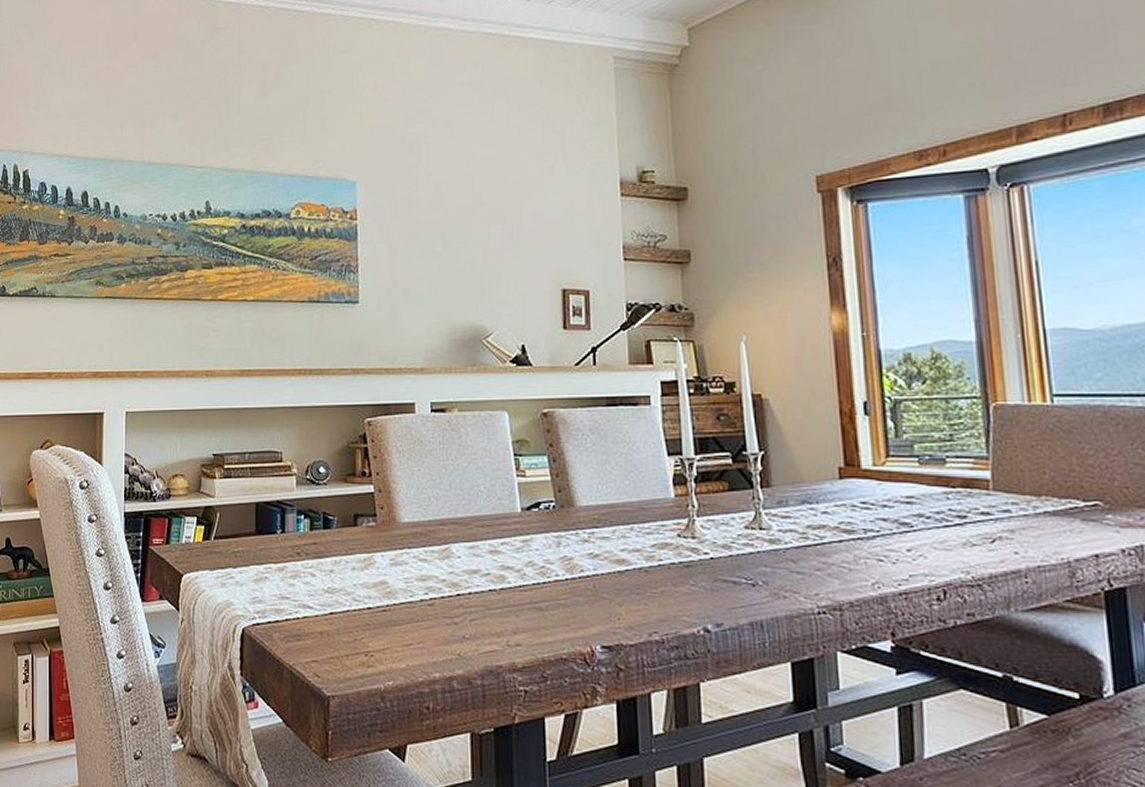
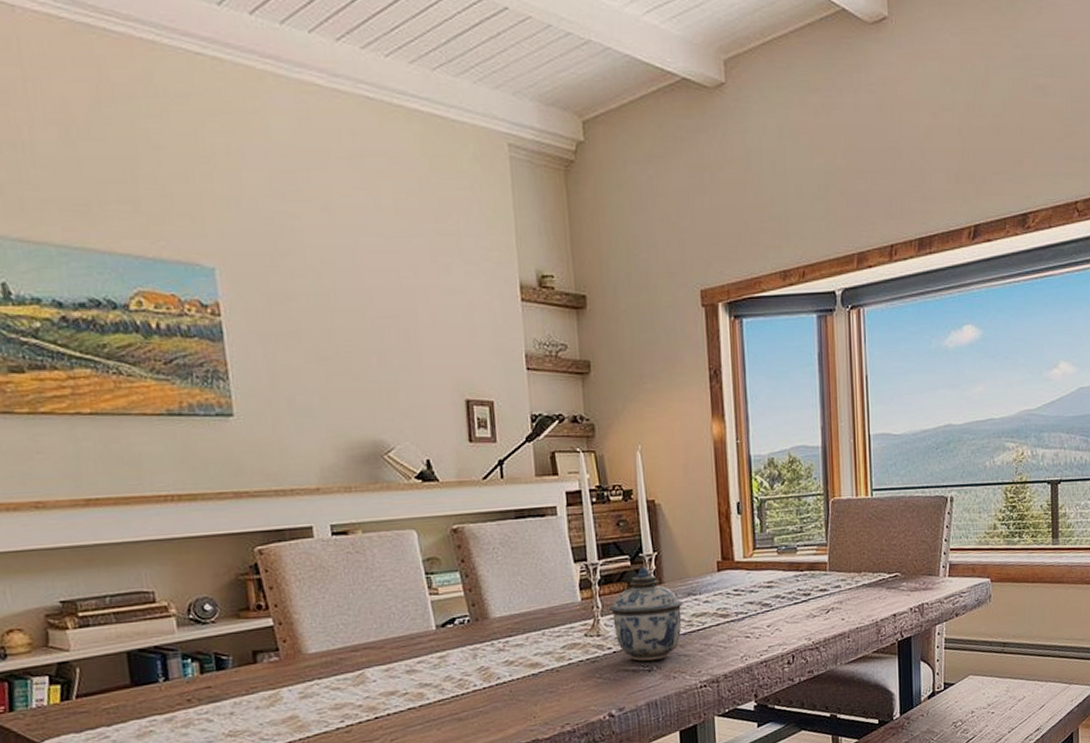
lidded jar: none [705,465,796,575] -> present [608,565,684,662]

